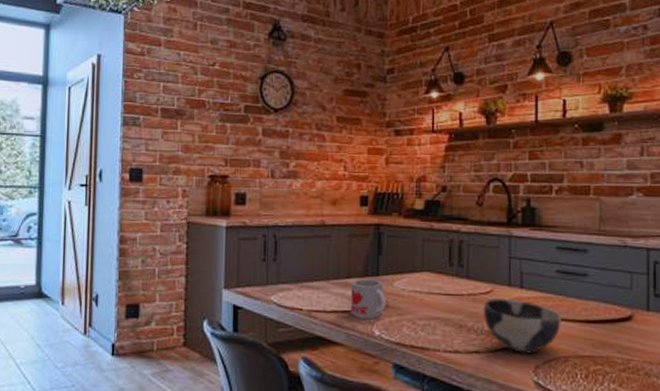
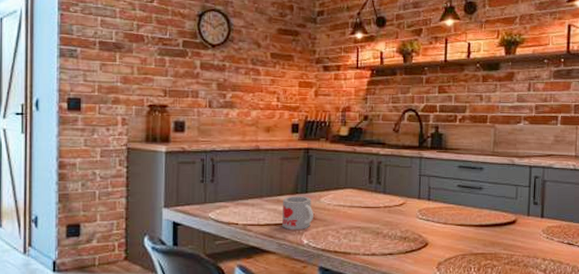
bowl: present [483,298,561,354] -> none [396,209,460,254]

